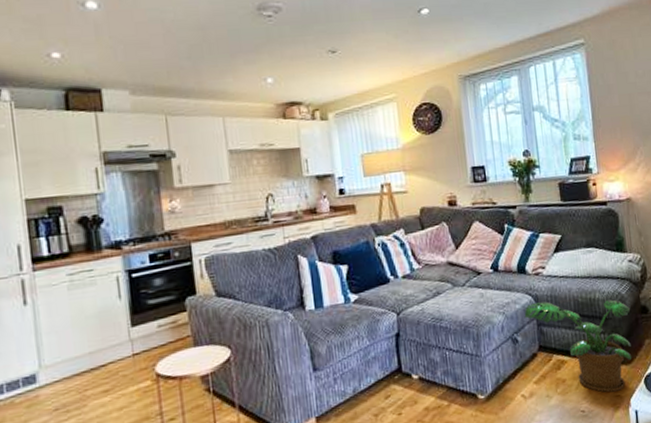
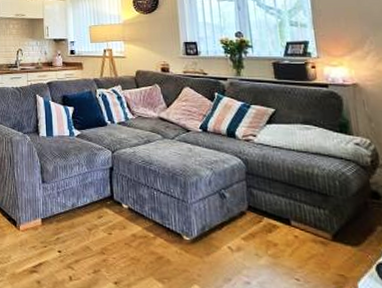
potted plant: present [524,299,632,393] -> none [233,166,360,271]

